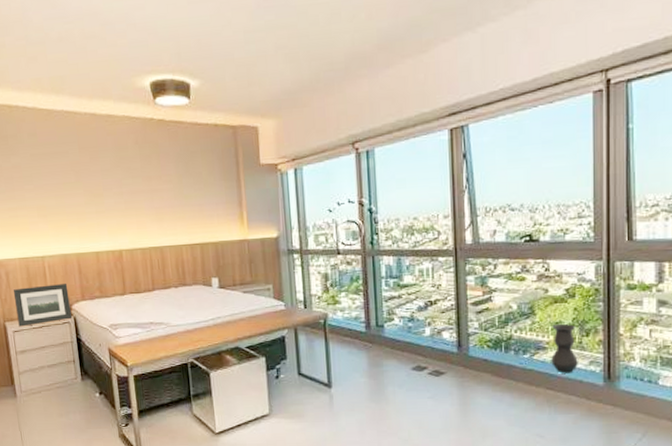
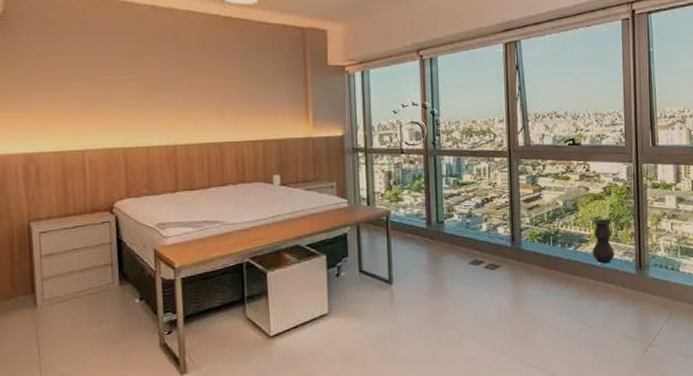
picture frame: present [13,284,73,327] -> none [43,180,114,228]

